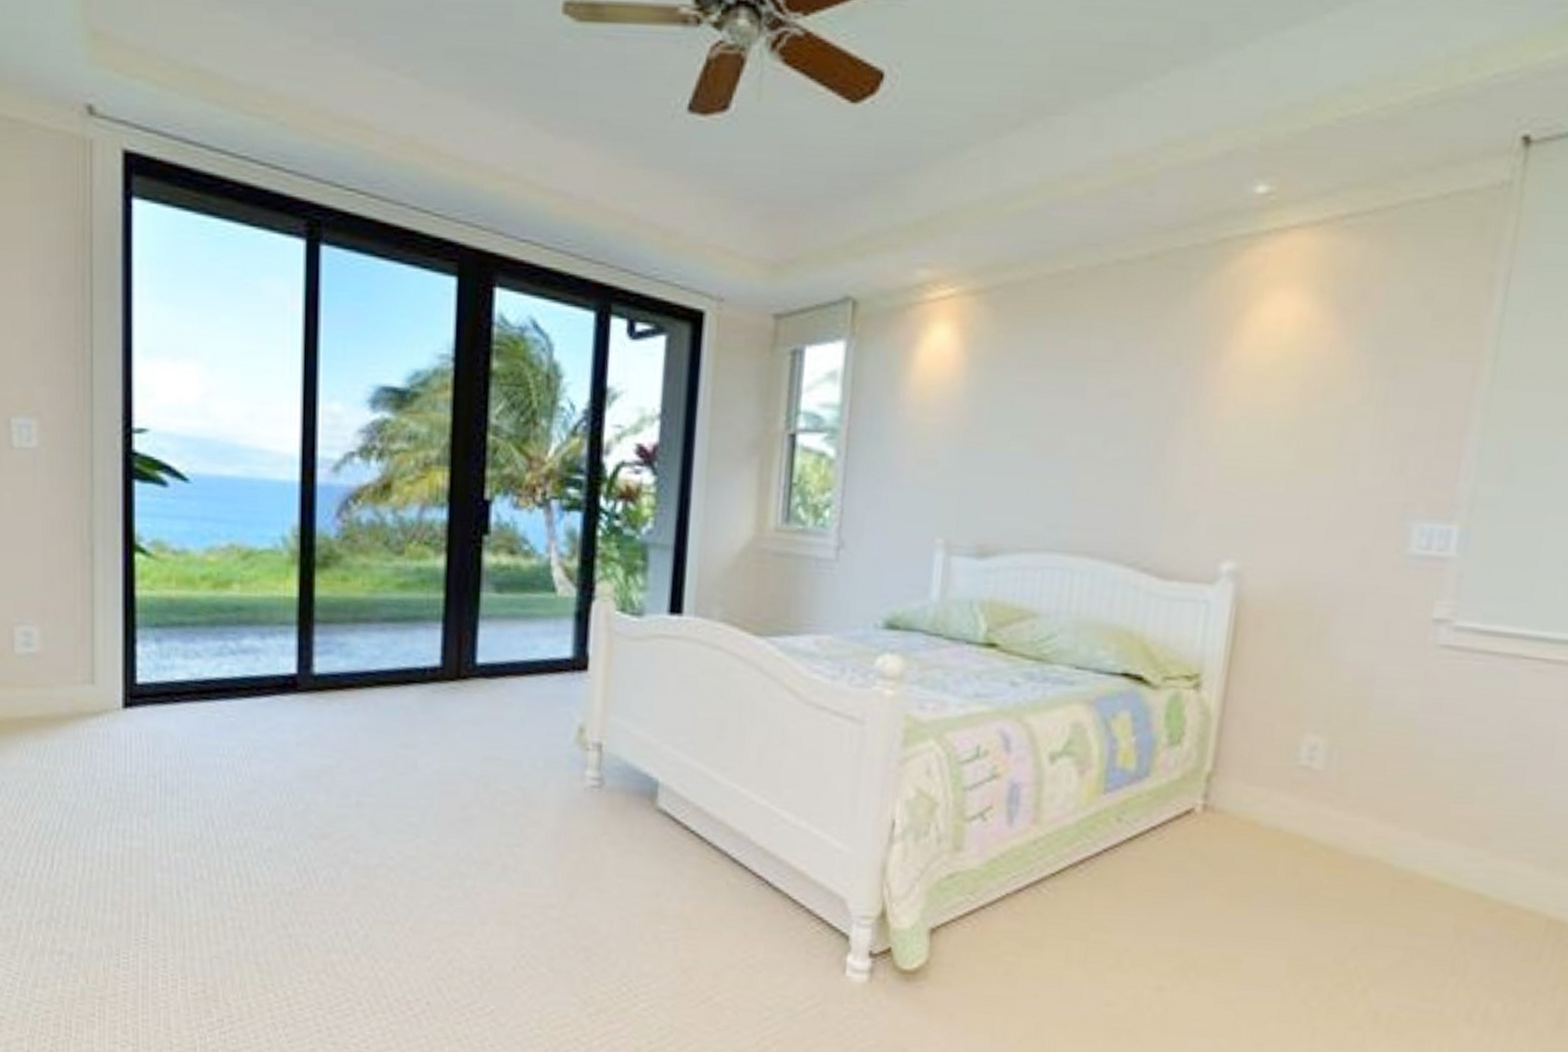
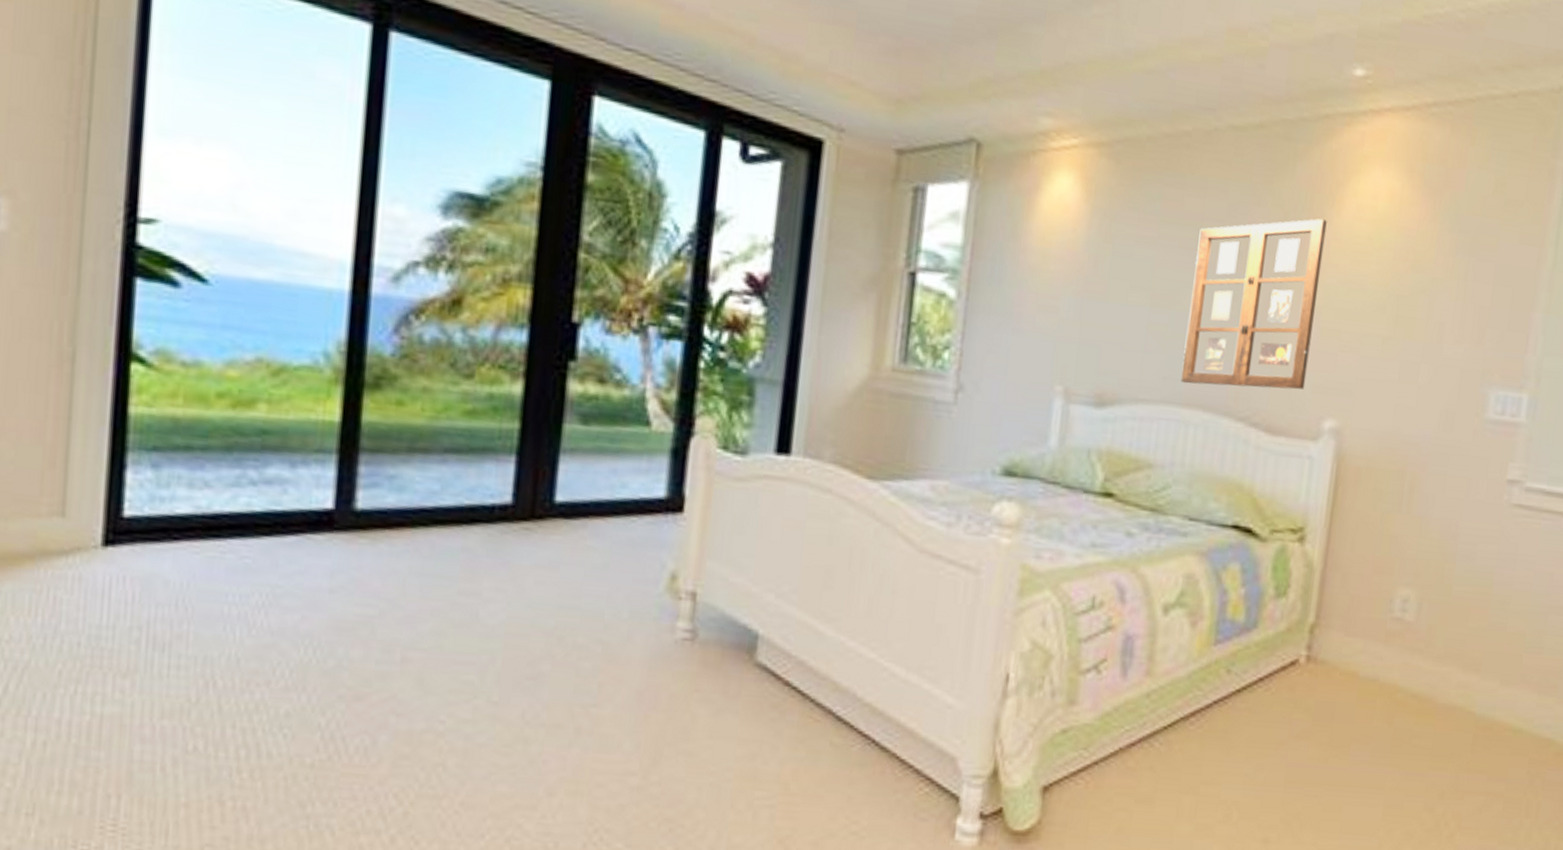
picture frame: none [1065,349,1225,532] -> present [1180,218,1327,390]

